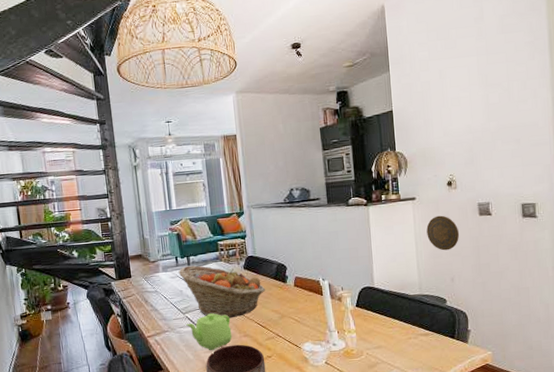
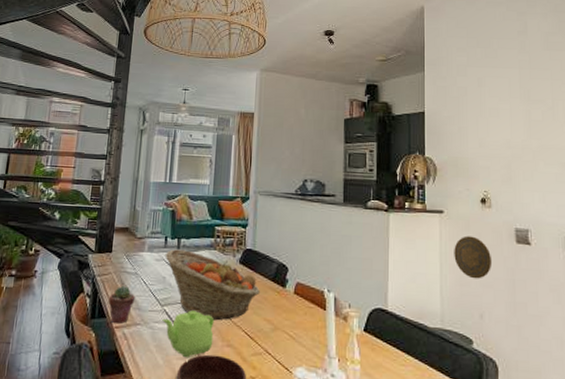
potted succulent: none [137,302,160,334] -> present [108,285,136,324]

